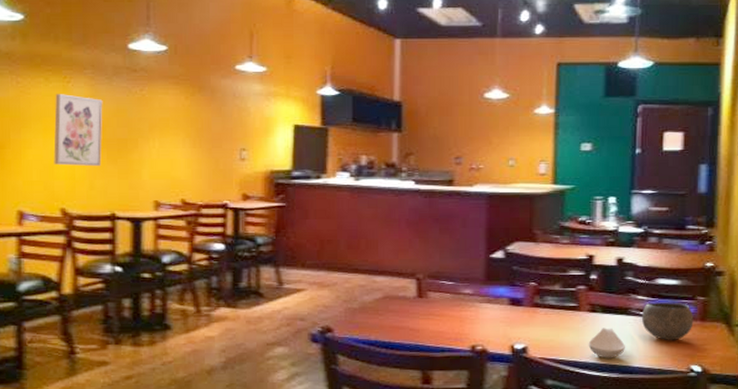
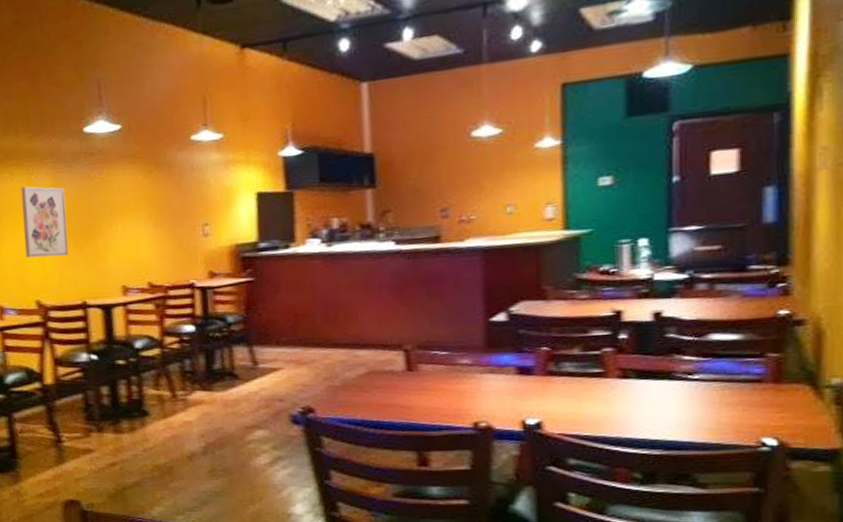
spoon rest: present [588,328,625,359] -> none [620,396,670,433]
bowl: present [641,302,694,341] -> none [689,361,764,410]

